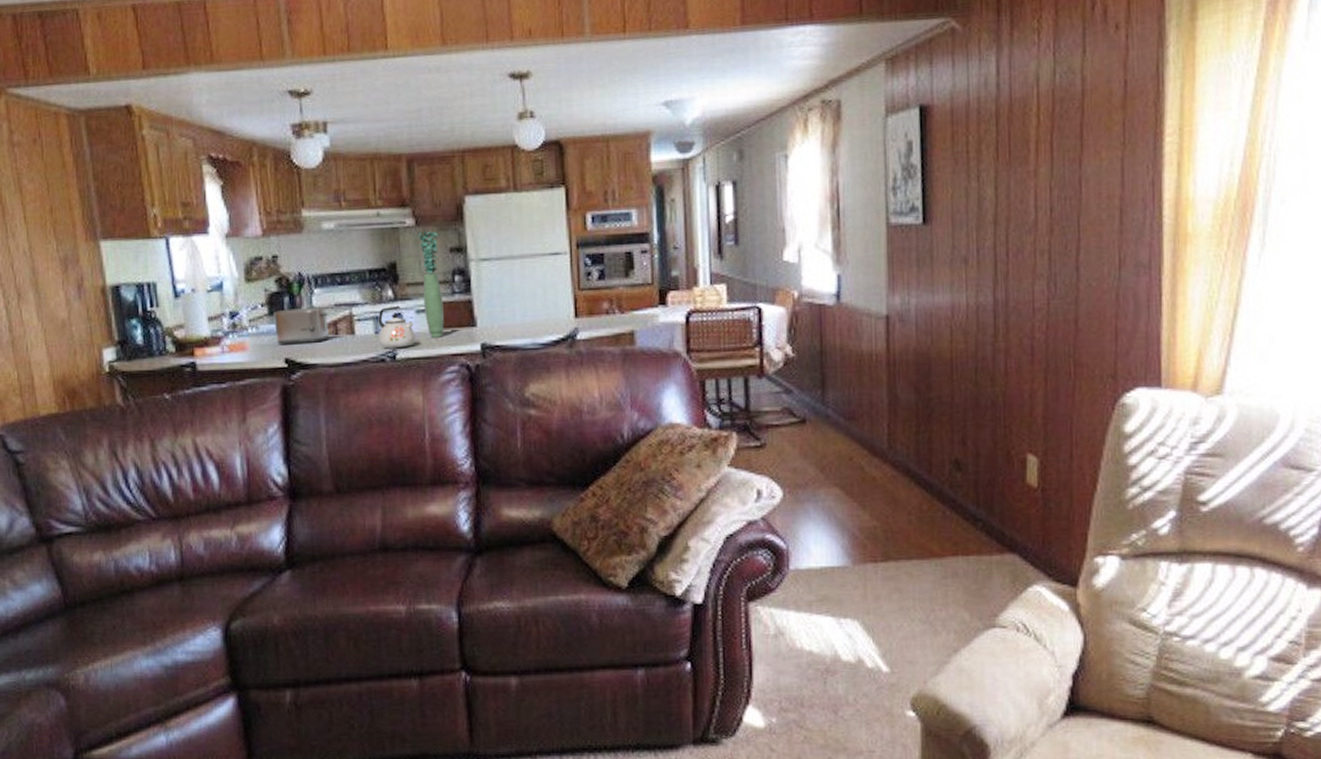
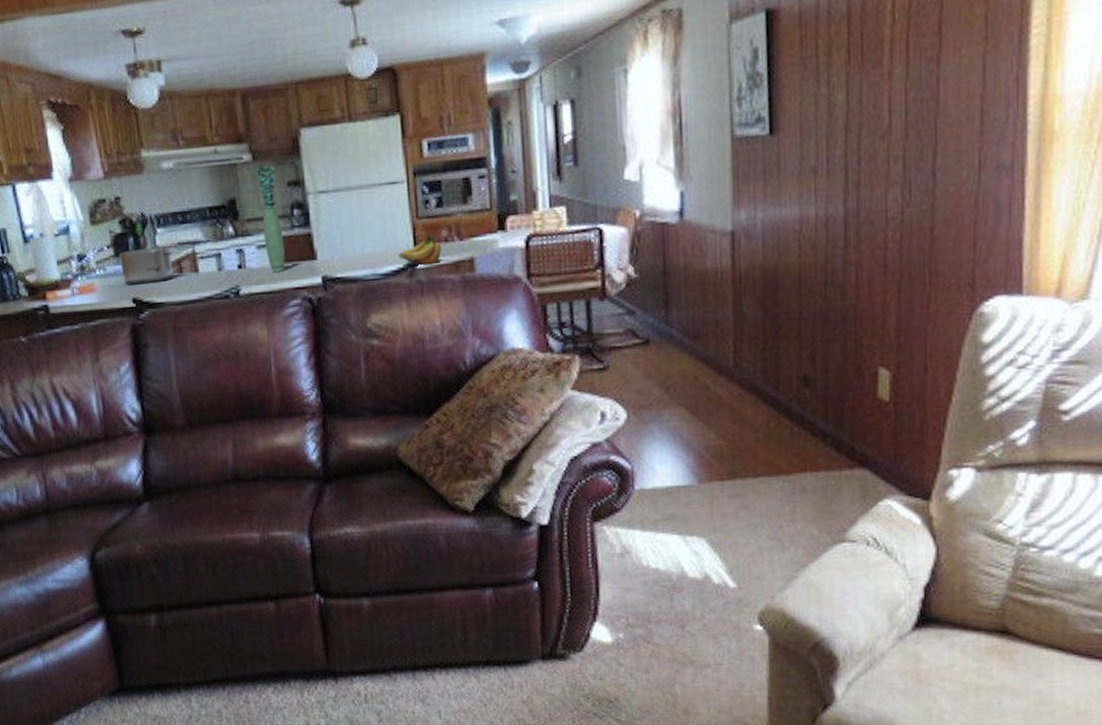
kettle: present [378,305,416,349] -> none [220,242,258,285]
fruit: none [558,306,603,337] -> present [398,235,442,266]

